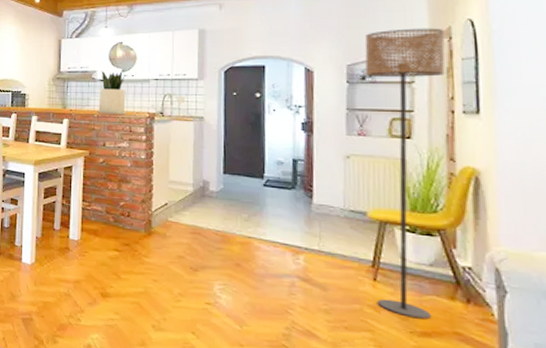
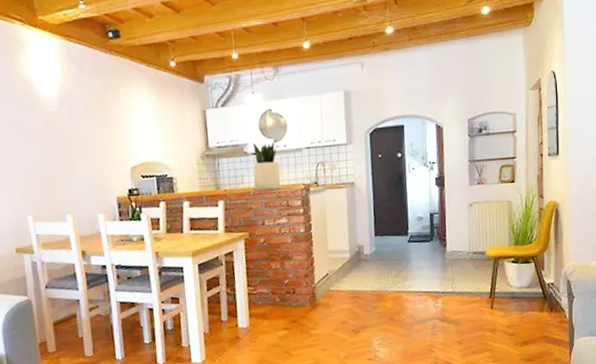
floor lamp: present [364,28,445,320] -> none [480,80,537,333]

